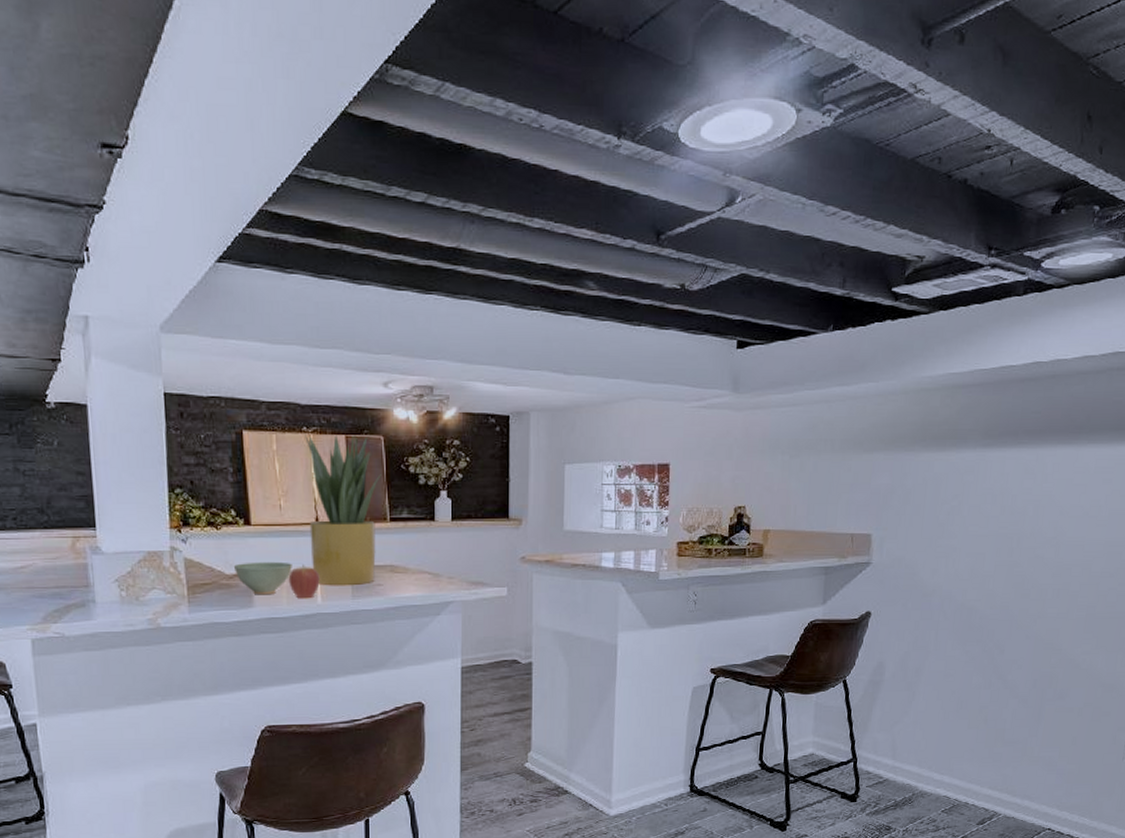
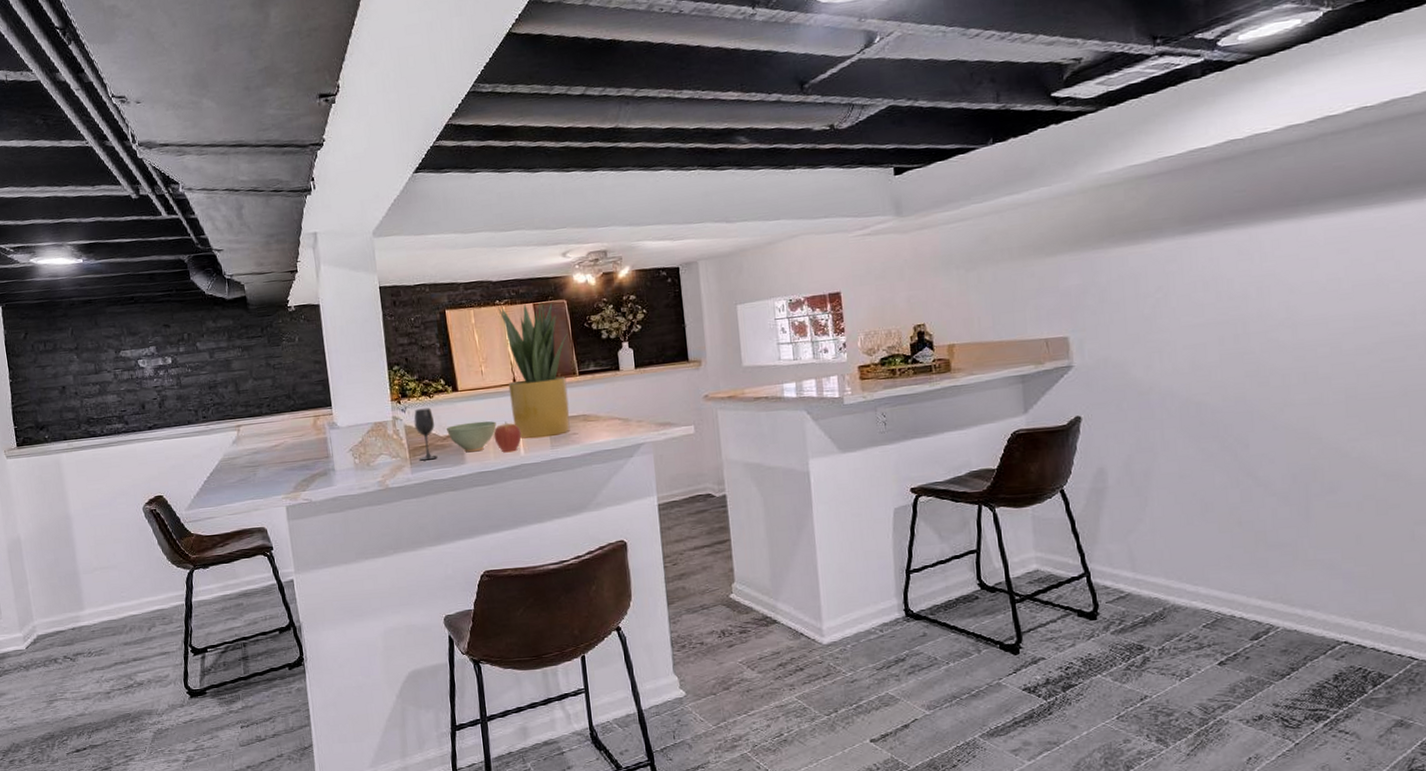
wine glass: none [196,540,222,600] -> present [413,407,438,461]

